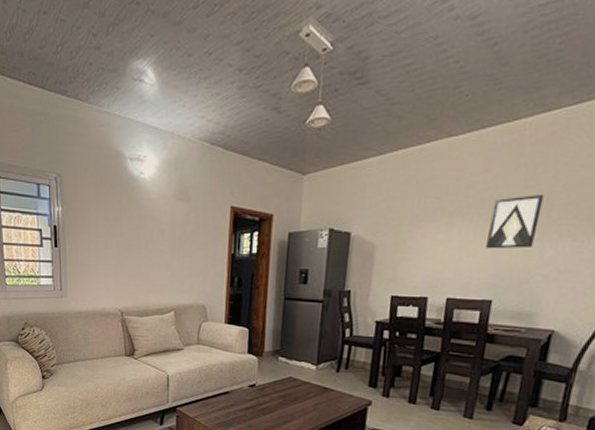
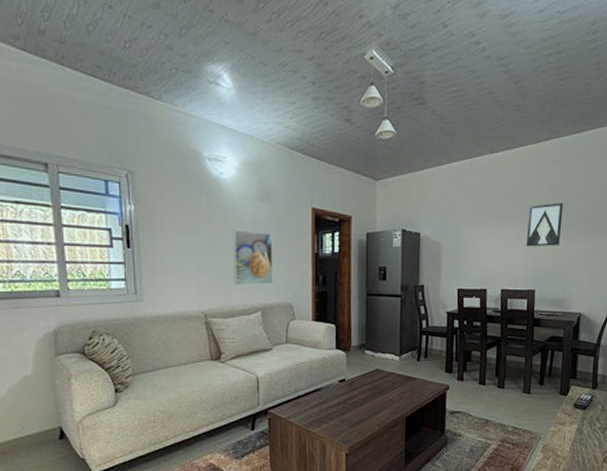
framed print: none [149,230,189,286] -> present [232,230,273,286]

